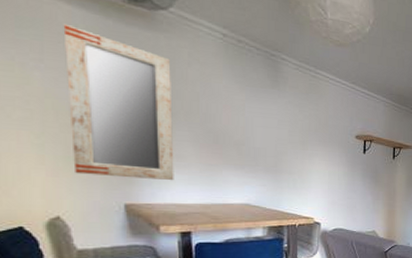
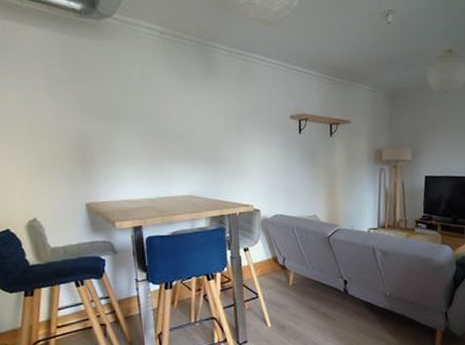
home mirror: present [63,23,174,181] -> none [31,44,125,179]

